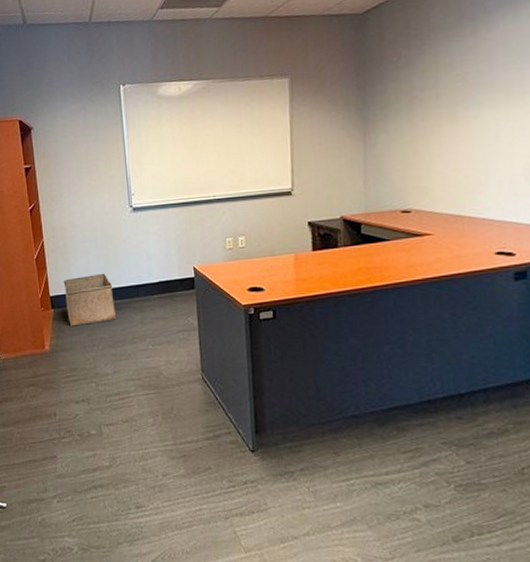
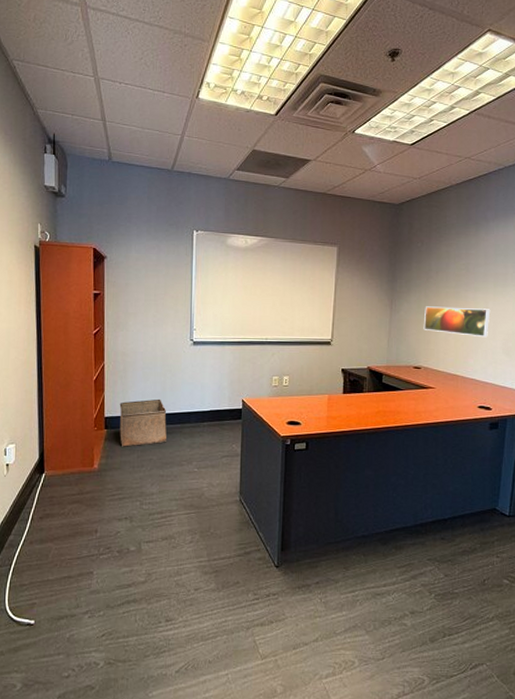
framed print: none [409,127,503,165] -> present [423,306,491,338]

